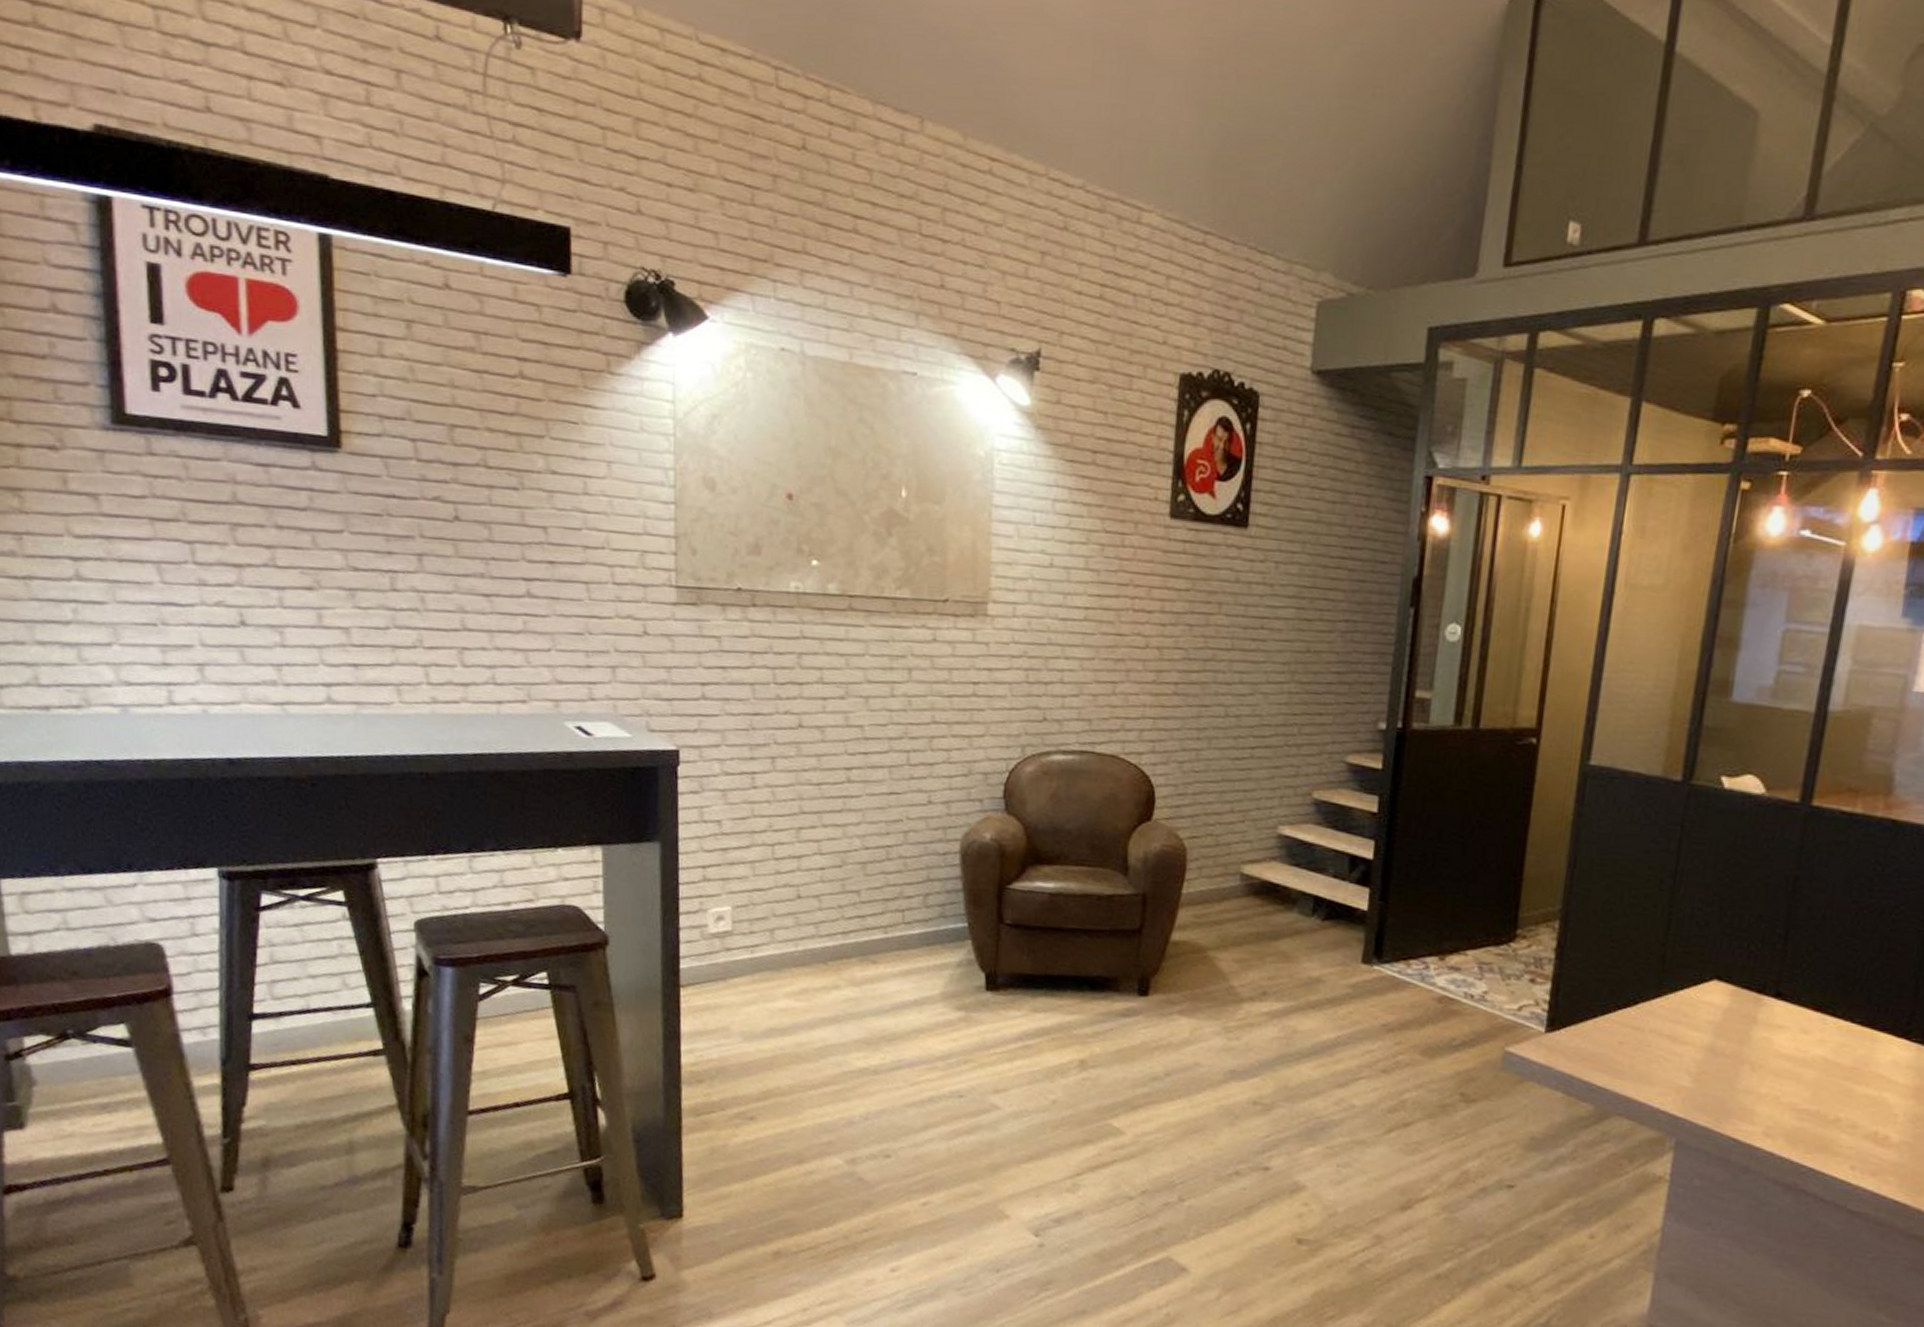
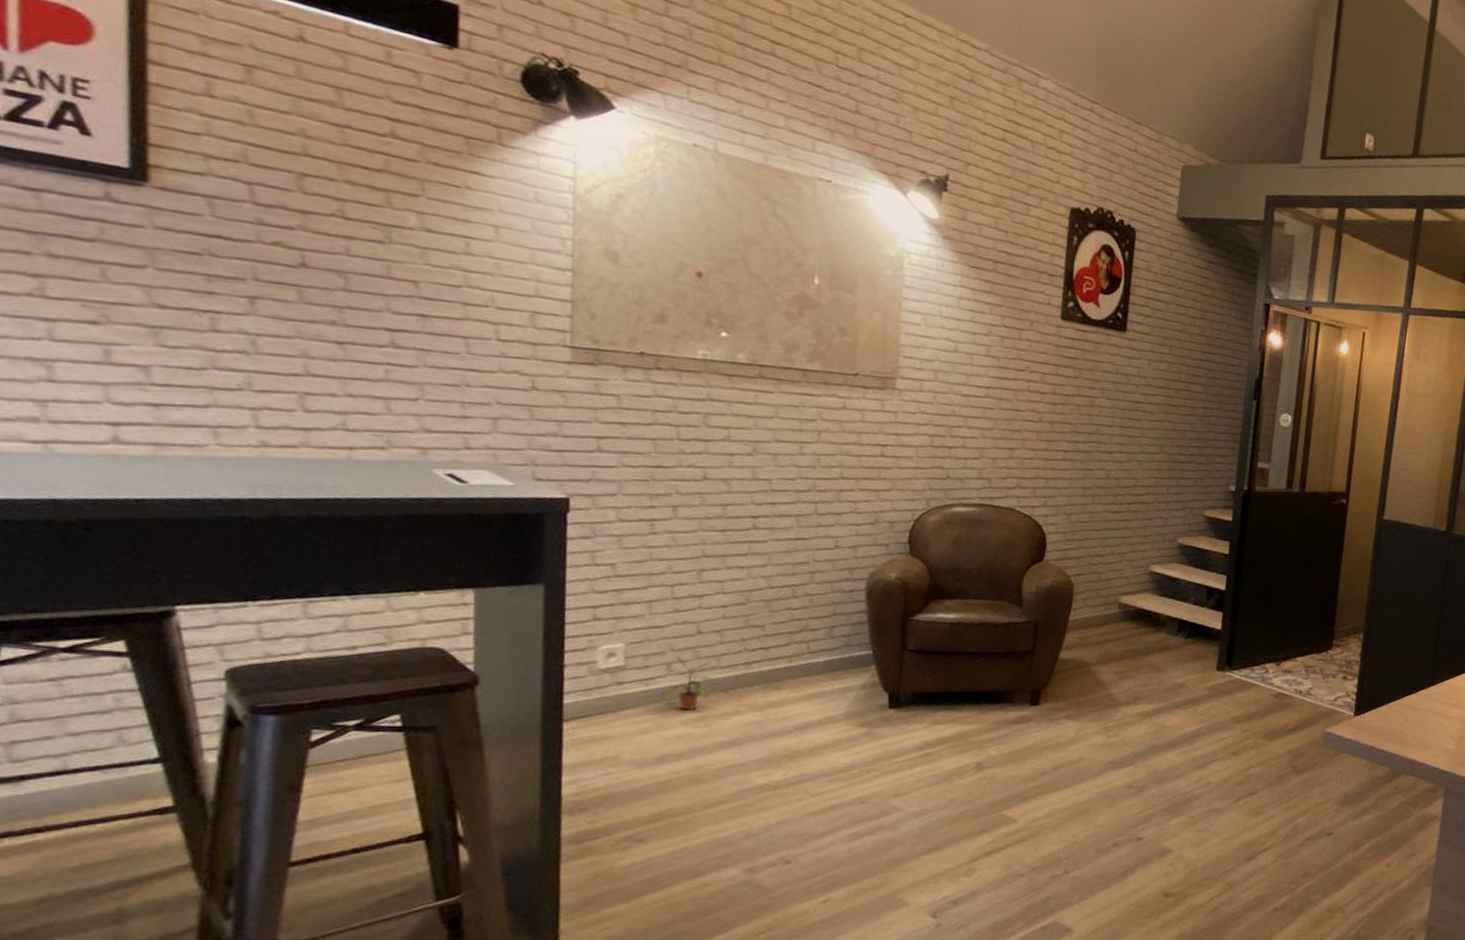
potted plant: none [766,921,819,982] -> present [661,655,720,711]

